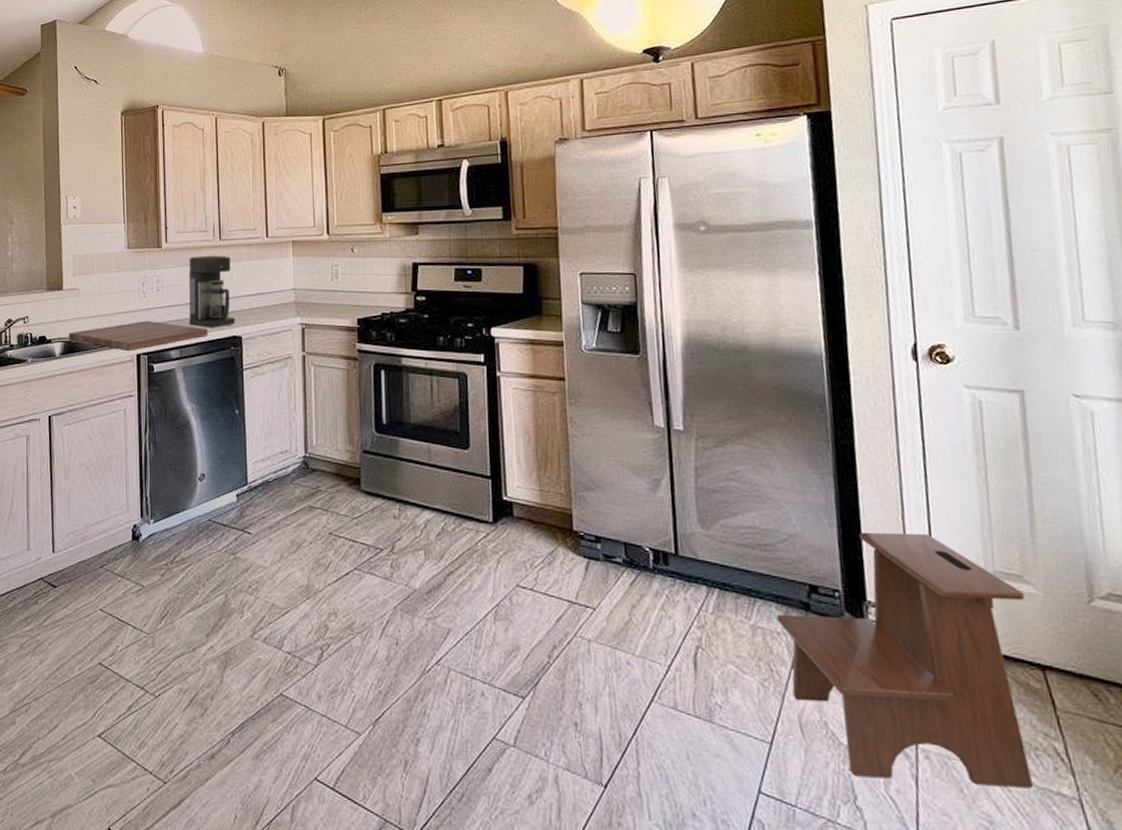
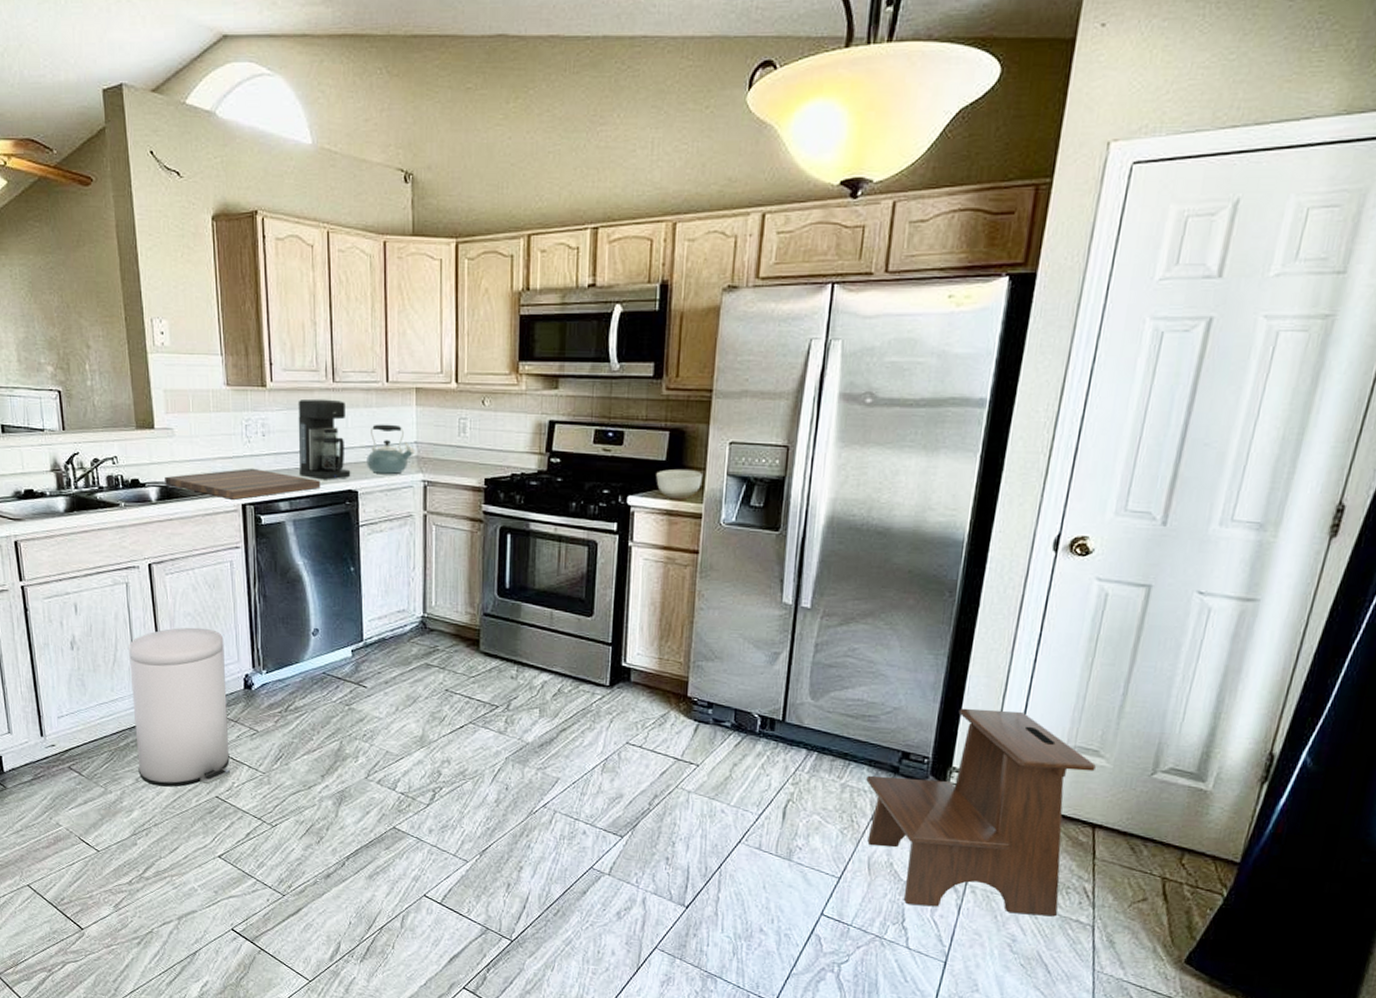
pedal bin: none [23,477,116,654] -> present [129,627,231,787]
kettle: none [249,274,293,320] -> present [367,424,415,475]
bowl: none [515,299,560,329] -> present [656,468,703,500]

